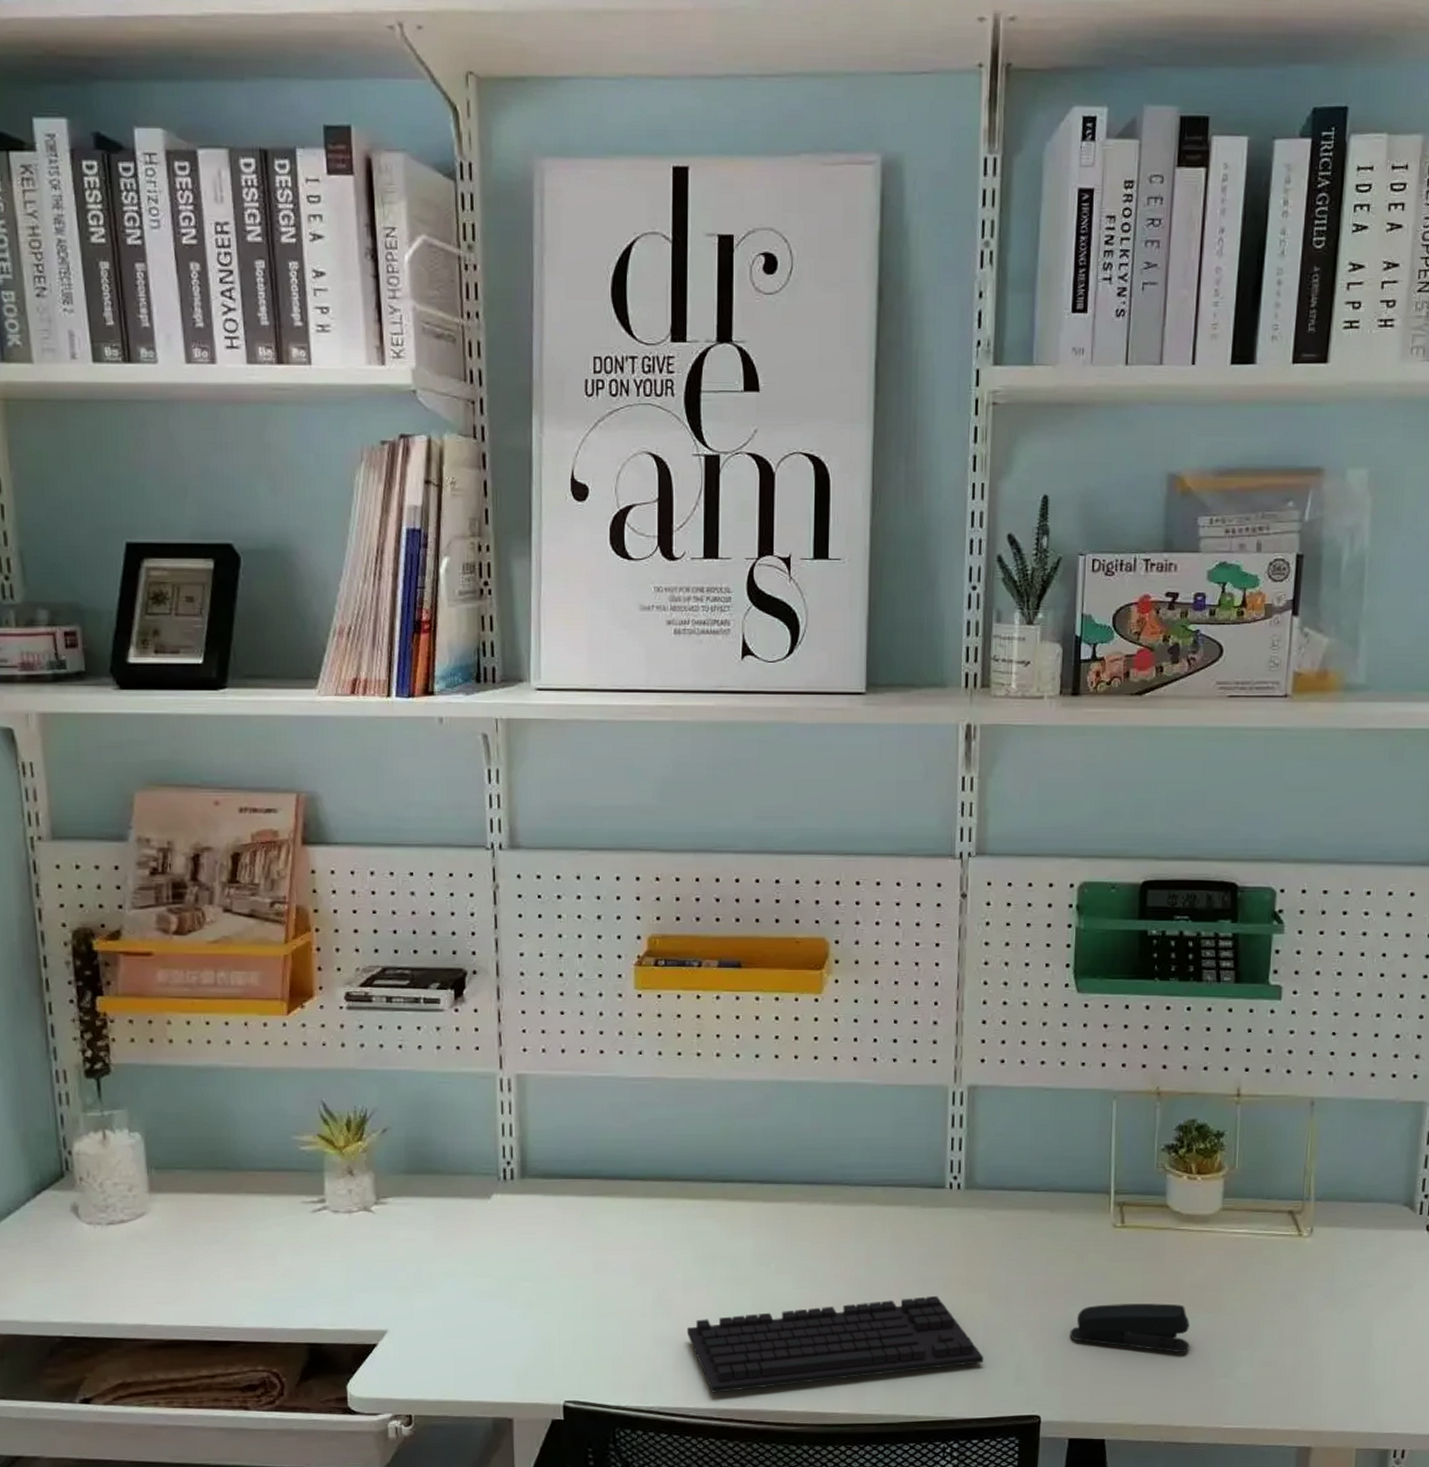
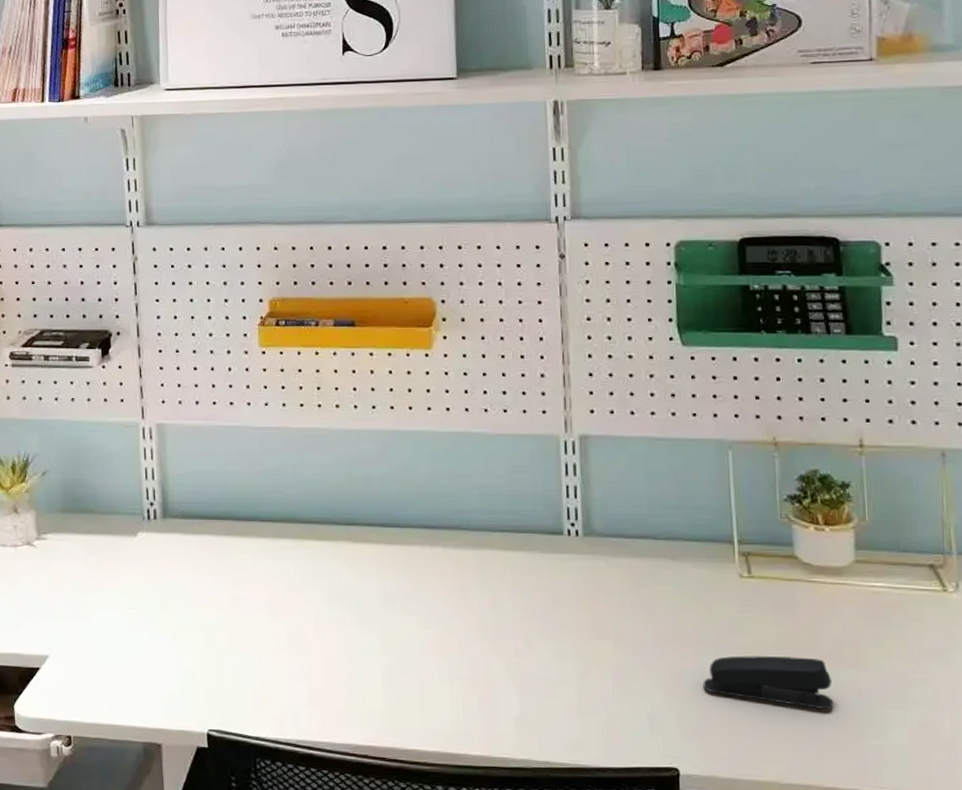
keyboard: present [686,1295,984,1393] -> none [319,640,615,729]

